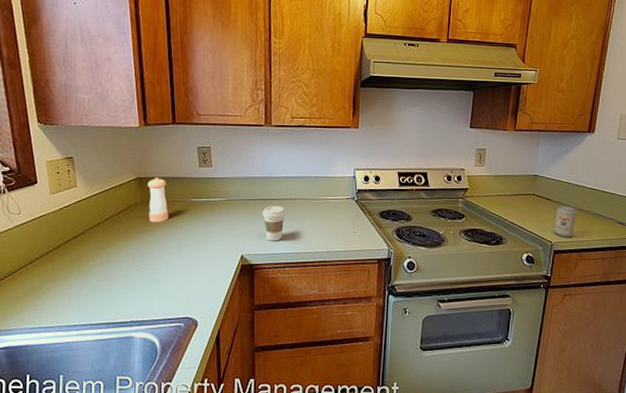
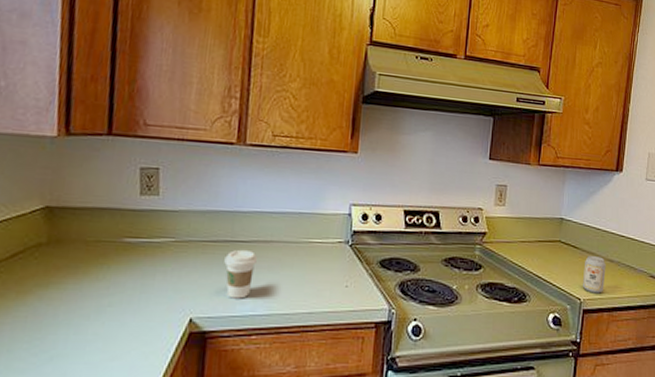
pepper shaker: present [147,178,169,223] -> none [56,208,90,272]

